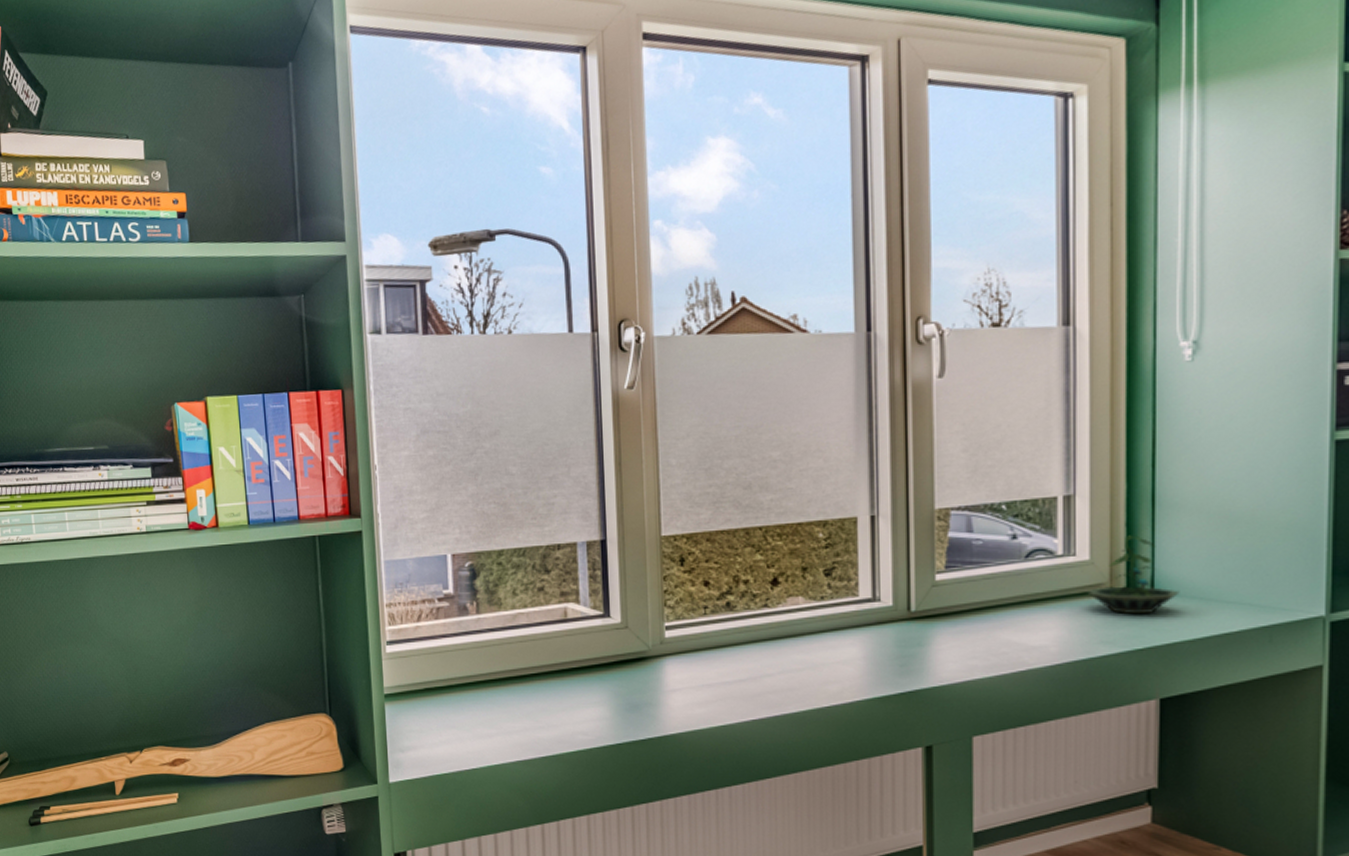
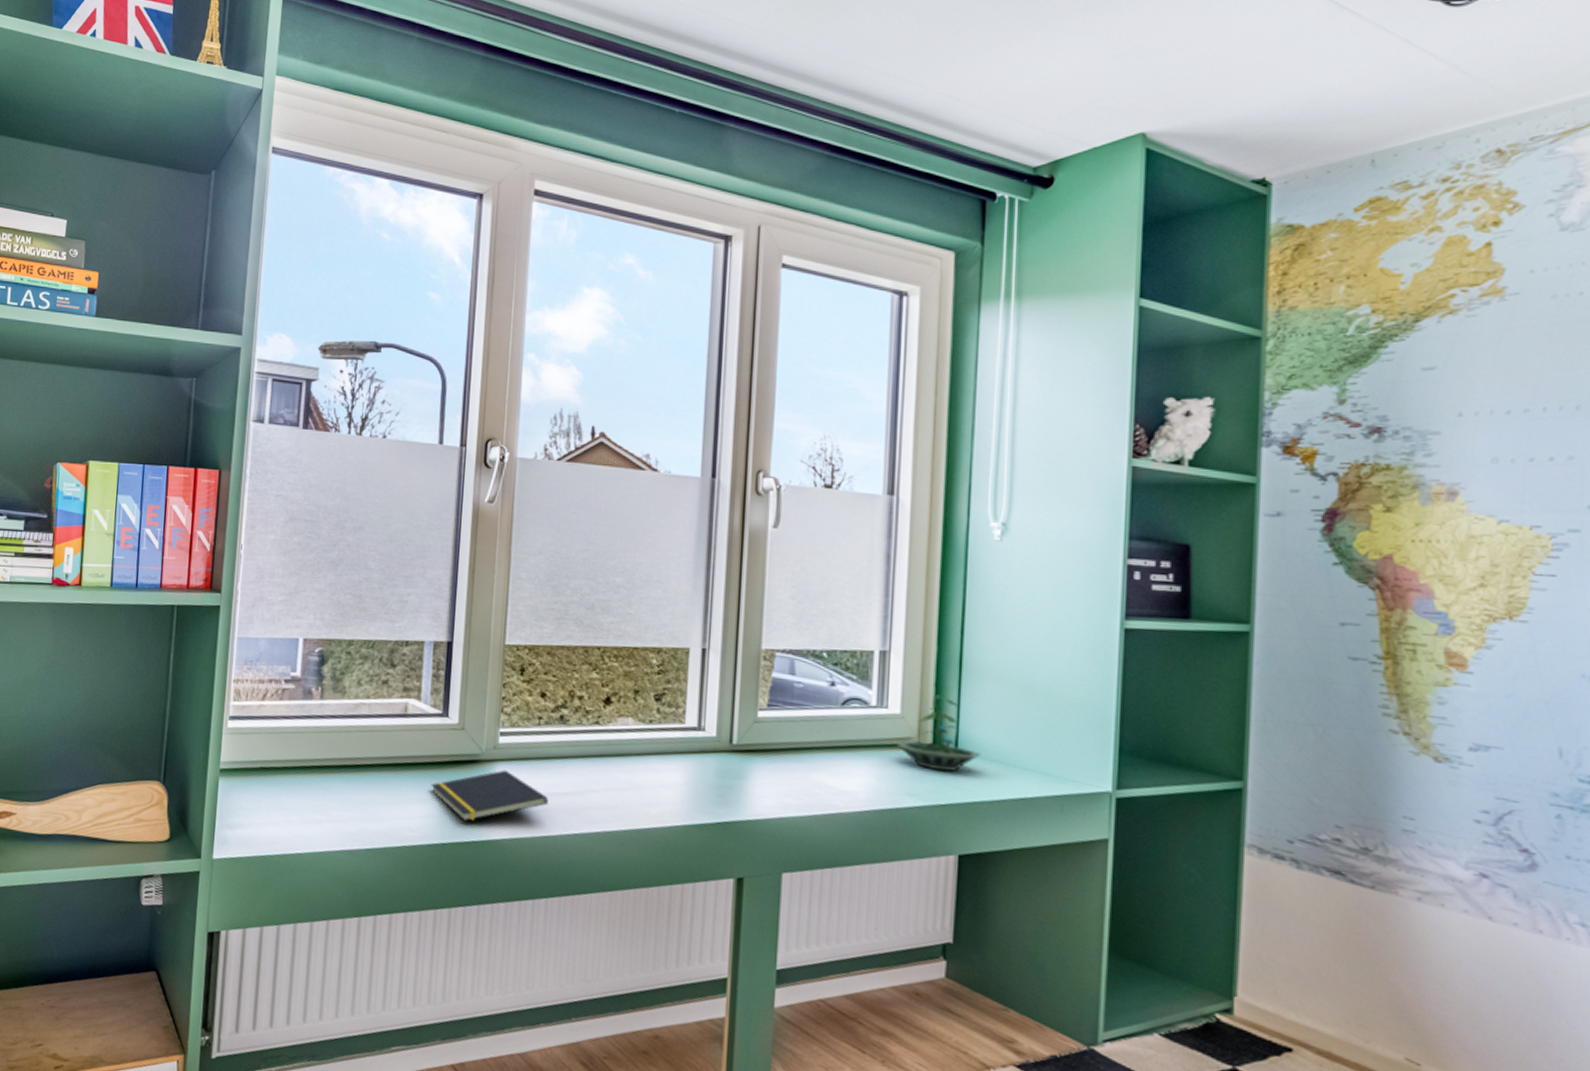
notepad: none [600,664,722,719] -> present [431,770,548,821]

